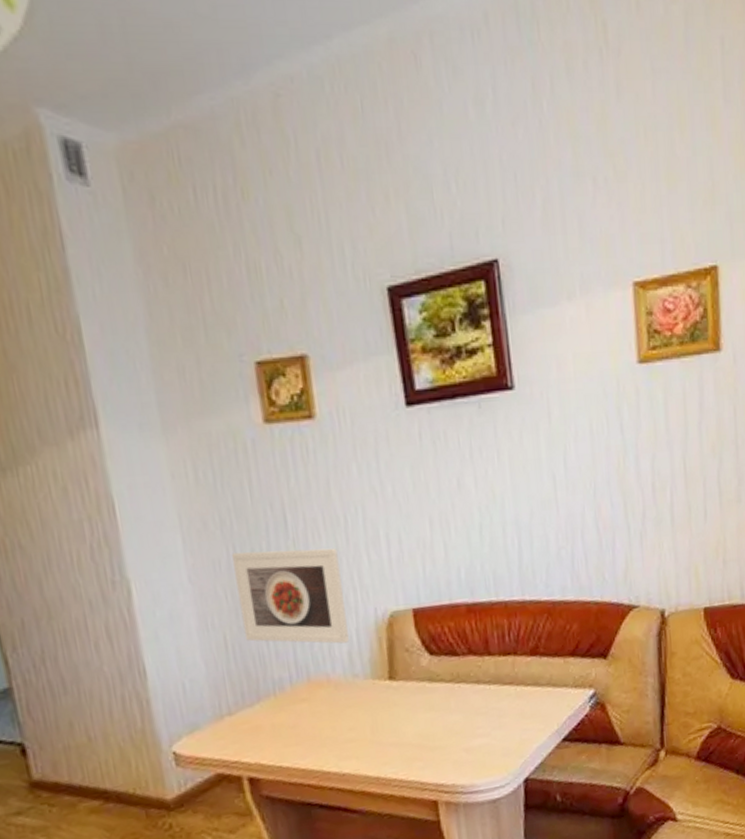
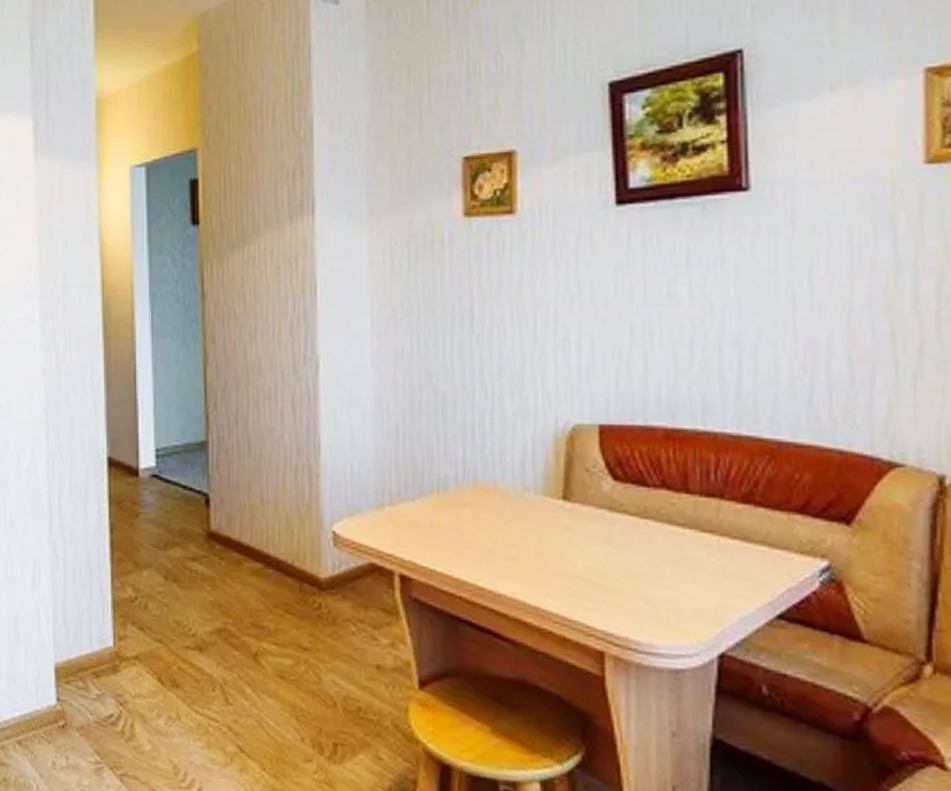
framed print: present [232,548,349,644] -> none [416,341,523,451]

